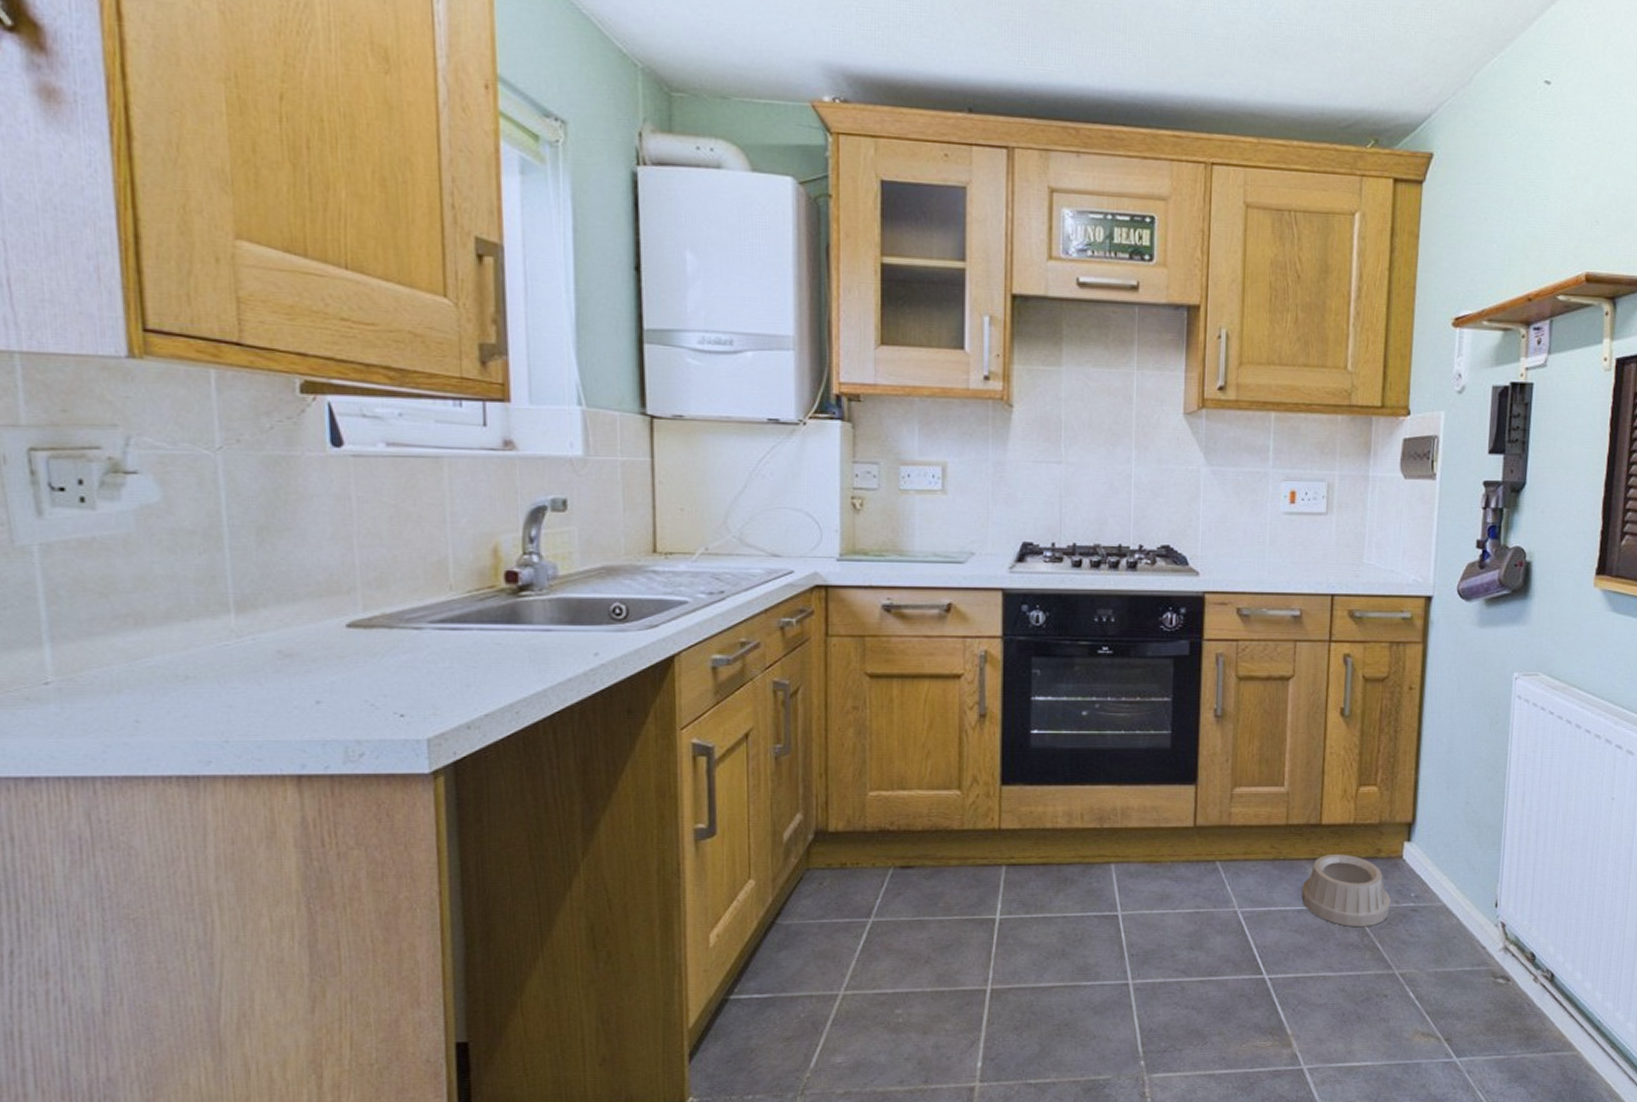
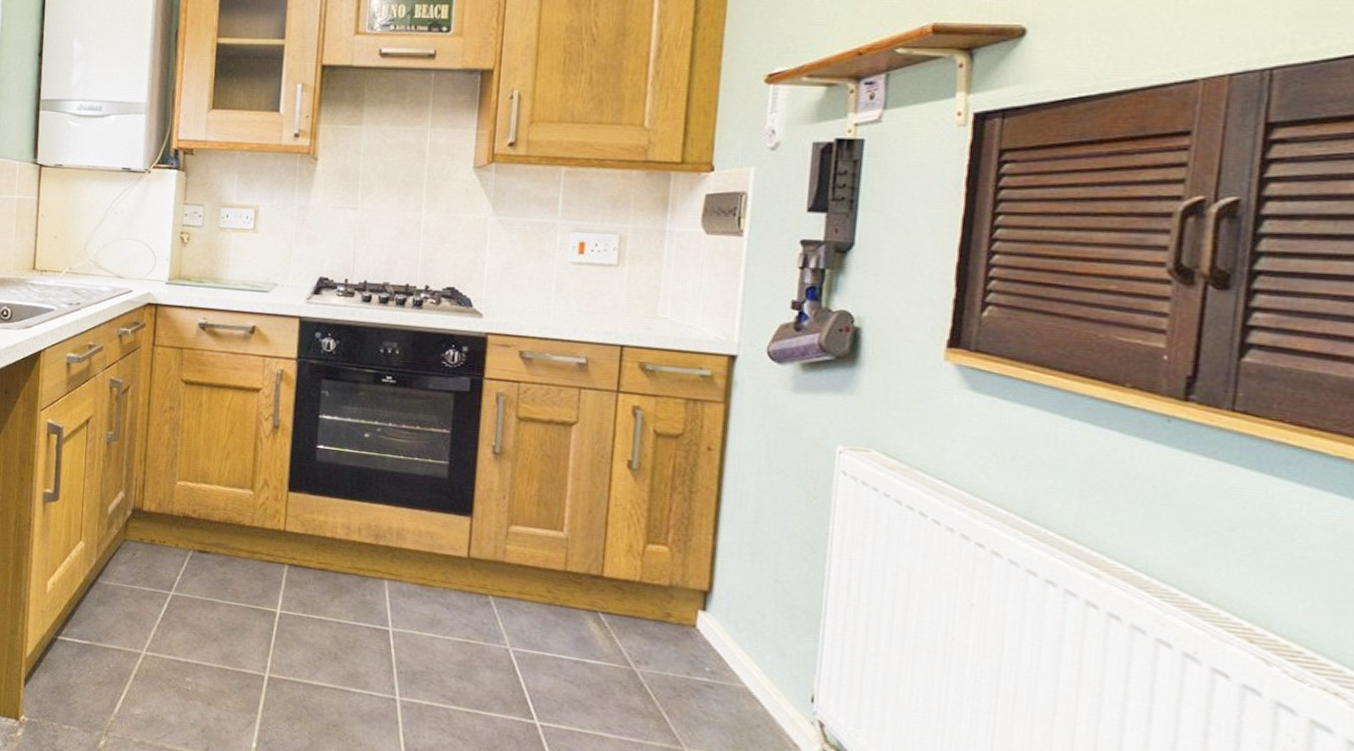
pet bowl: present [1302,854,1391,928] -> none [579,609,681,694]

